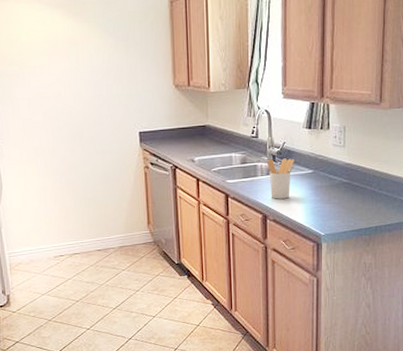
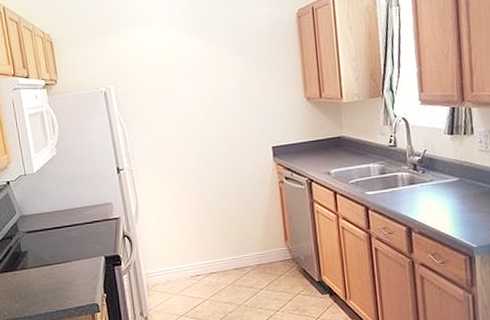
utensil holder: present [267,158,295,199] -> none [408,166,438,210]

